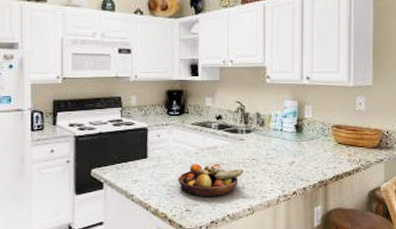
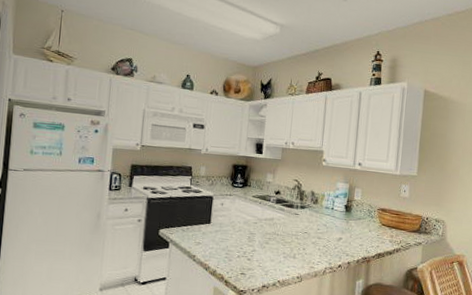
fruit bowl: present [178,164,244,198] -> none [236,232,296,264]

